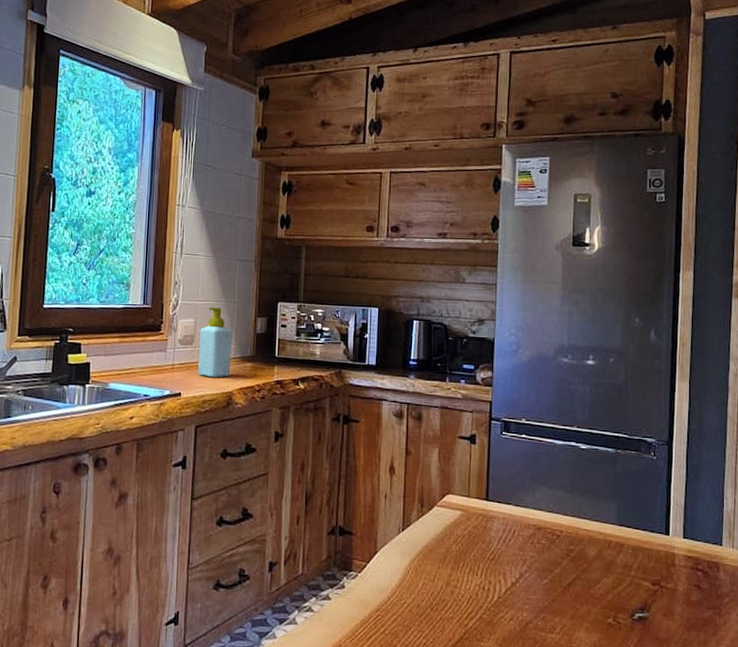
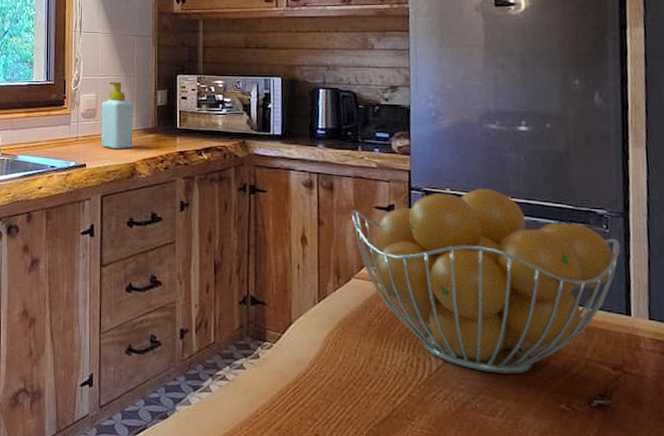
fruit basket: none [436,418,665,593] -> present [351,188,621,374]

